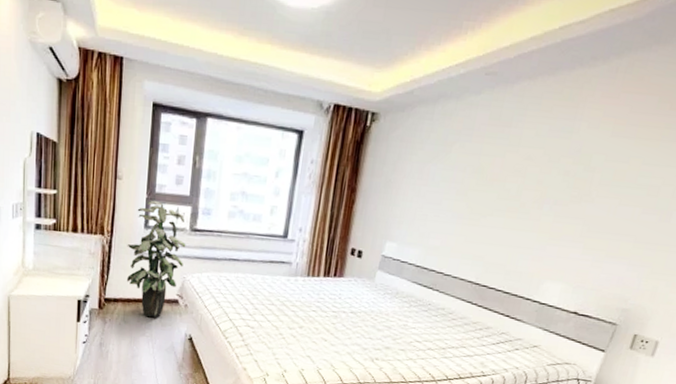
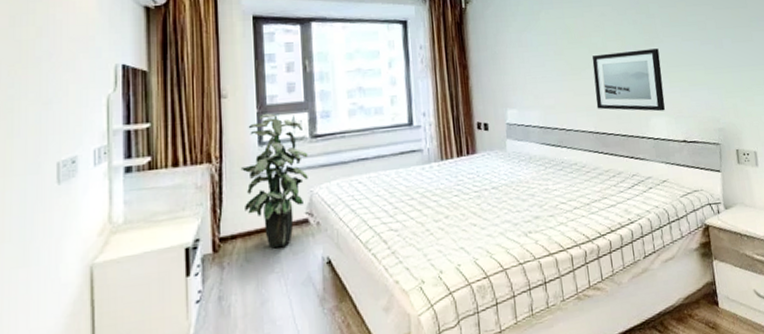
wall art: none [486,202,585,278] -> present [592,48,665,112]

